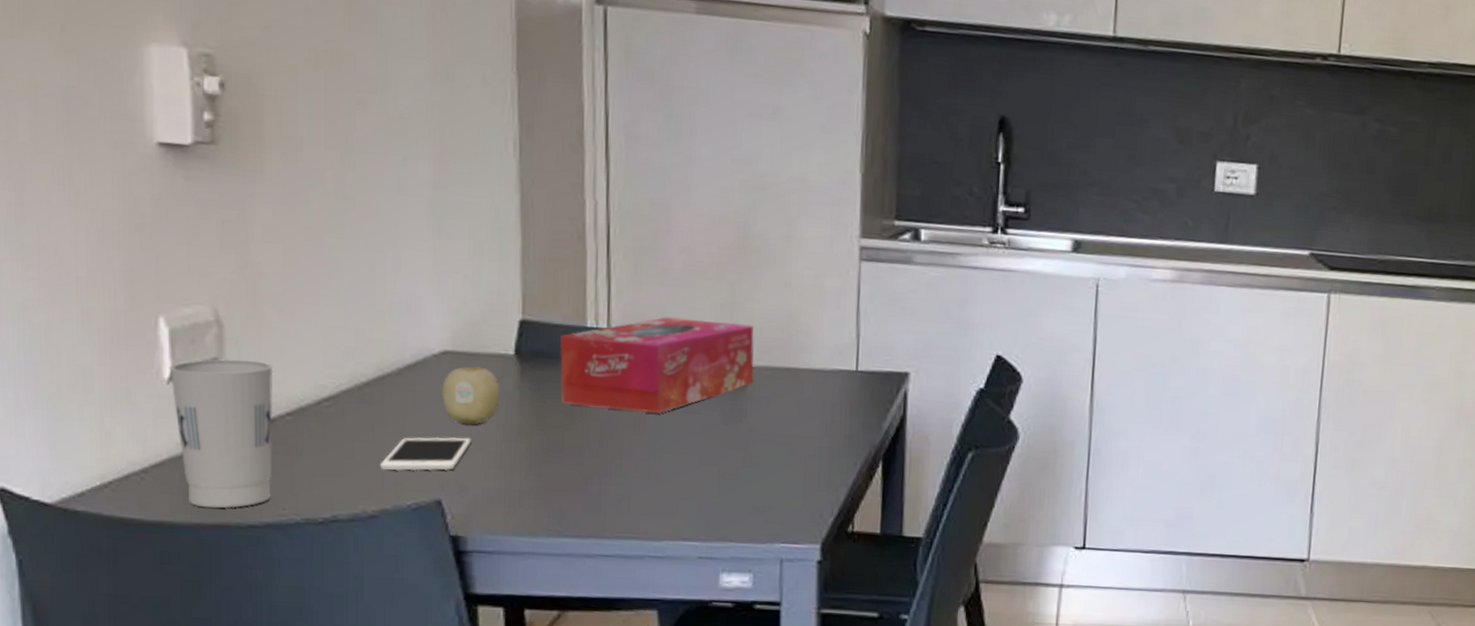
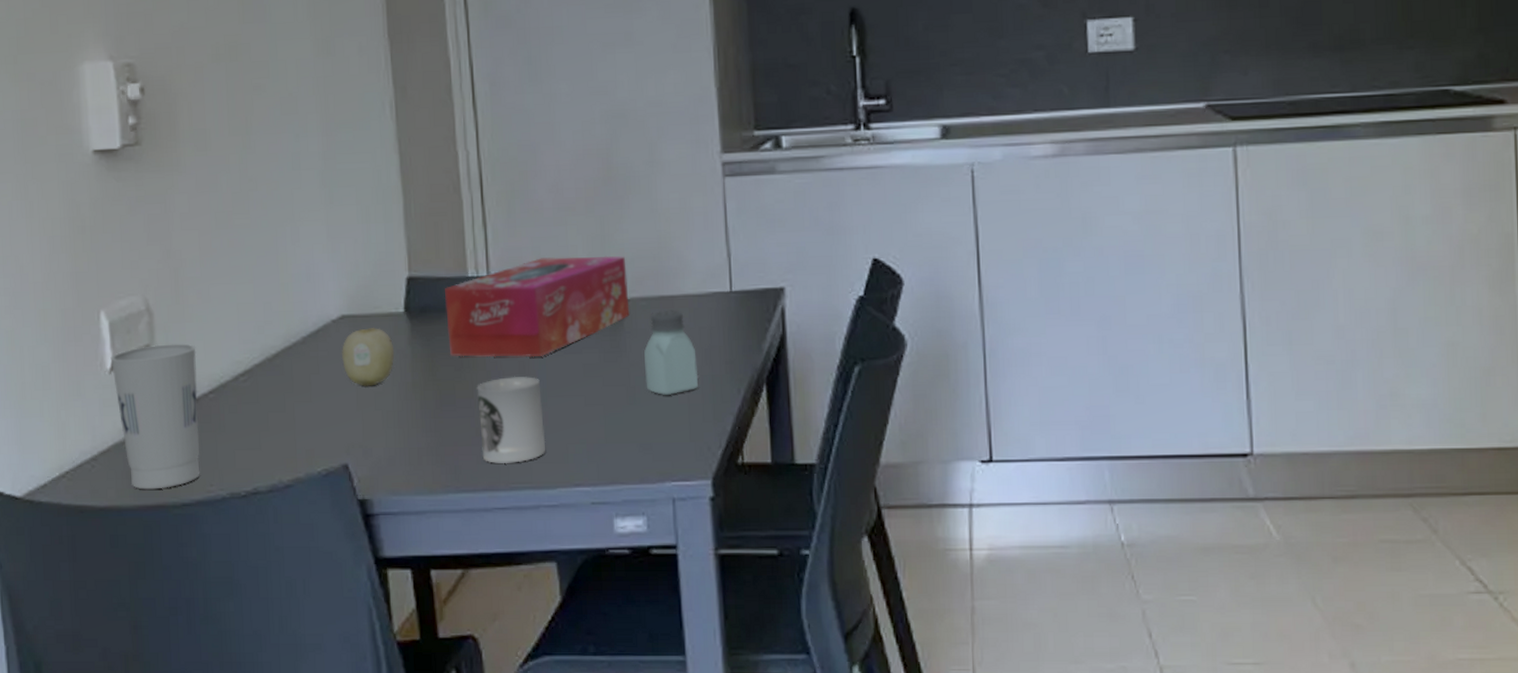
cell phone: present [379,437,471,471] -> none [291,399,371,439]
cup: none [587,429,656,513] -> present [477,376,546,463]
saltshaker: none [763,381,817,463] -> present [643,309,698,396]

